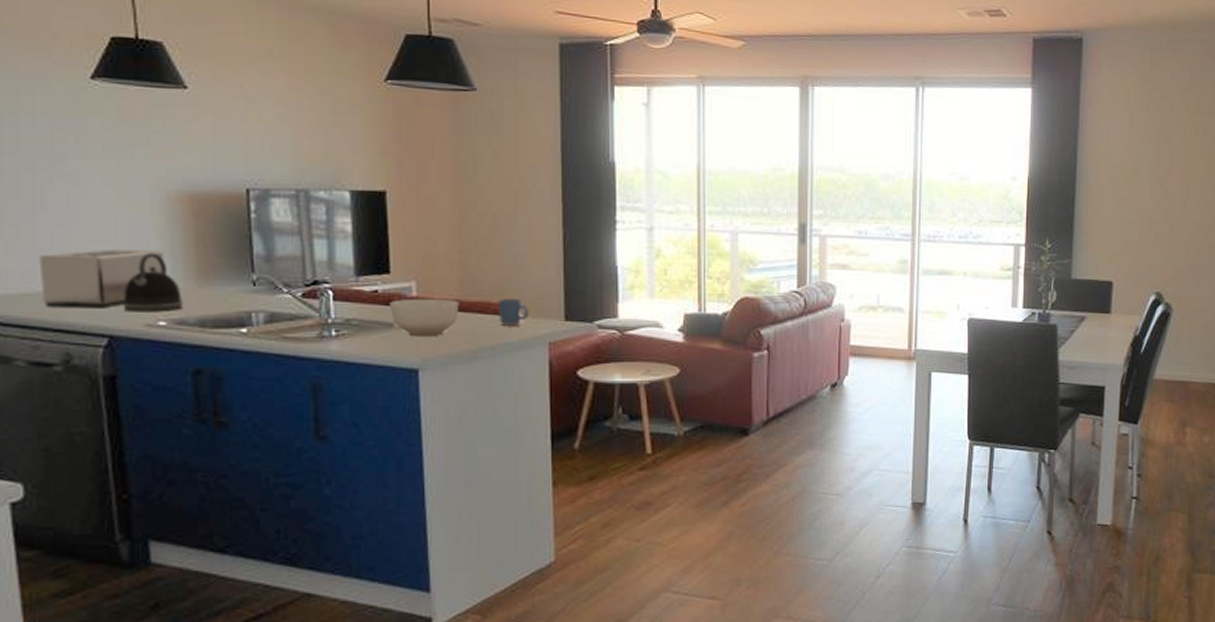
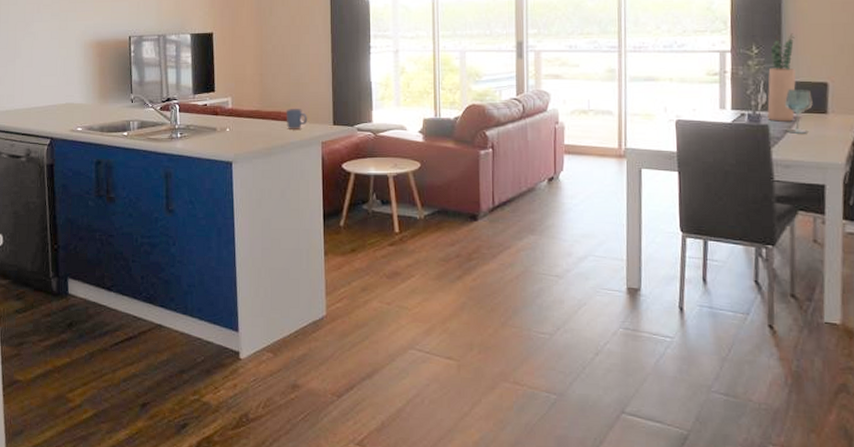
toaster: present [39,248,164,309] -> none [16,79,82,120]
kettle: present [123,252,184,312] -> none [58,82,92,122]
bowl: present [389,298,460,337] -> none [214,109,260,138]
vase: none [1056,228,1086,321] -> present [767,33,797,122]
wine glass: none [1072,287,1098,334] -> present [784,88,813,134]

